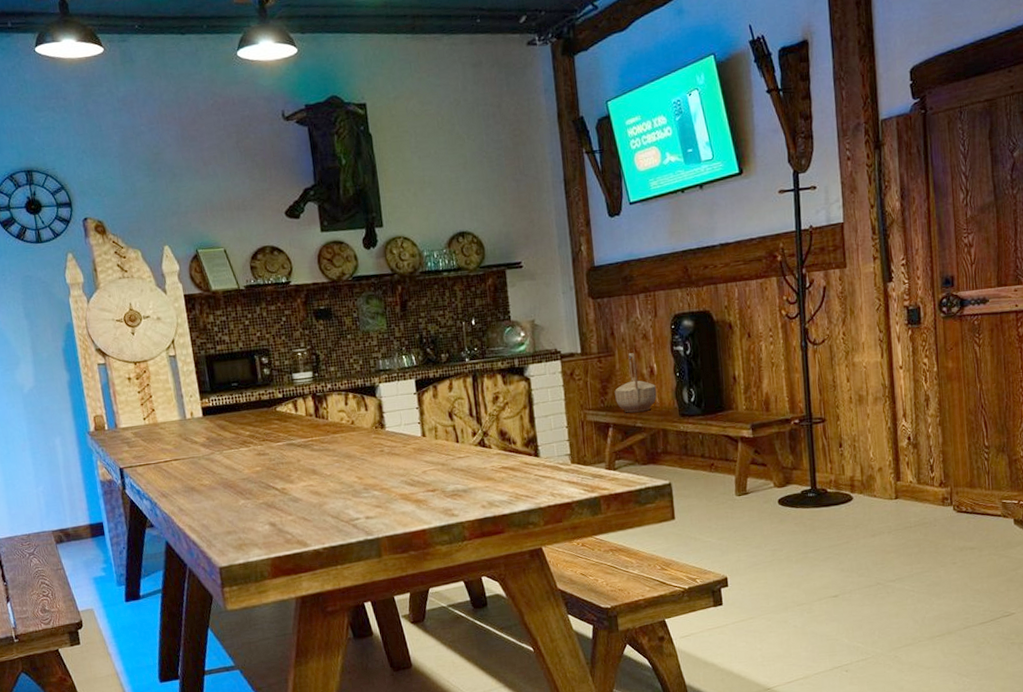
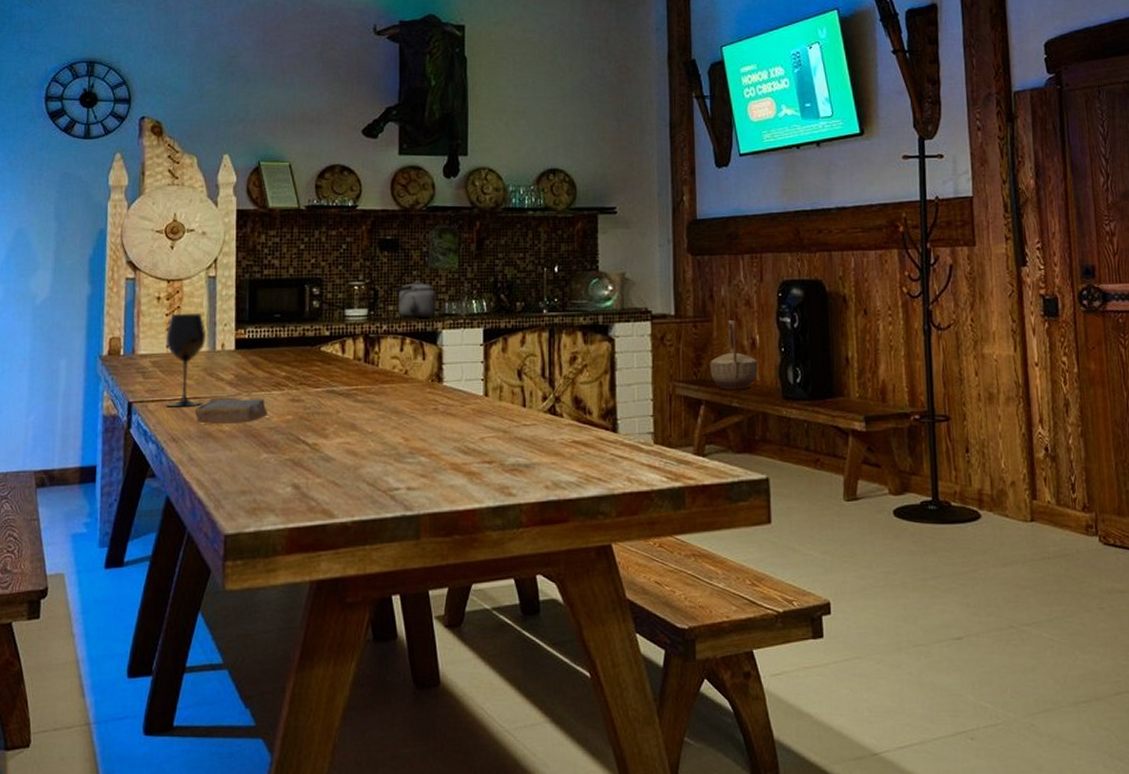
wineglass: none [141,388,183,469] -> present [165,313,206,407]
cheese: none [177,455,240,481] -> present [194,398,268,424]
kettle: none [333,343,372,377] -> present [394,280,436,319]

